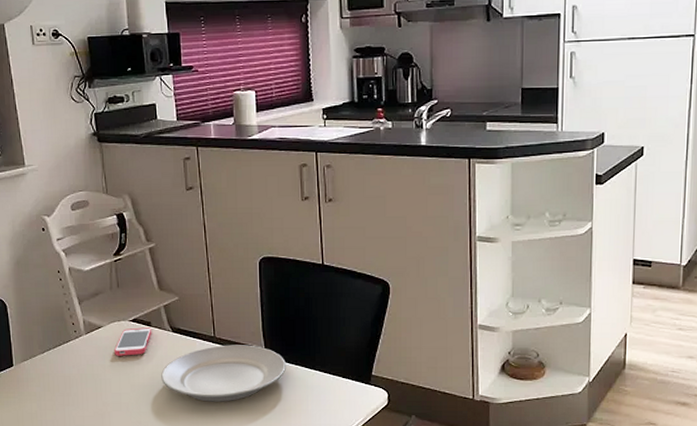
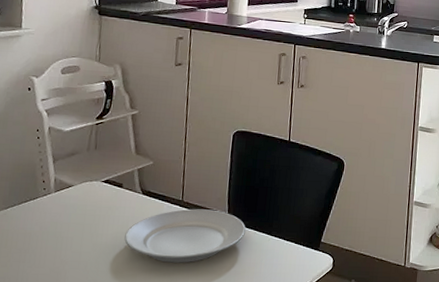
smartphone: present [114,327,152,356] -> none [81,188,123,215]

